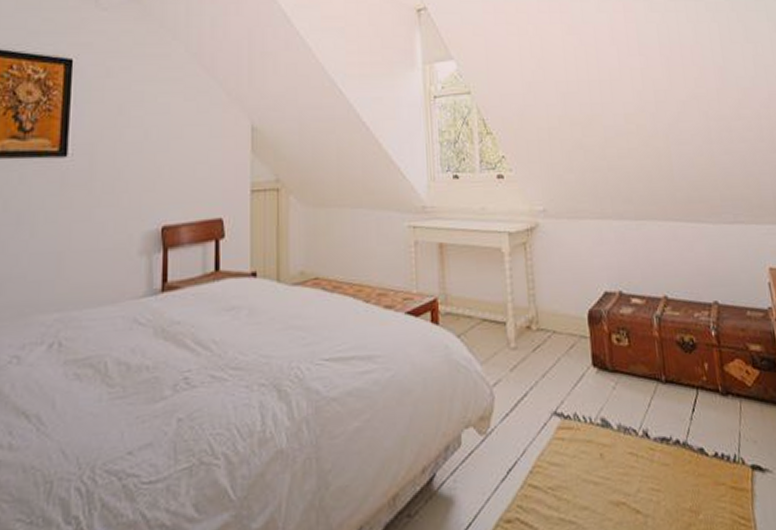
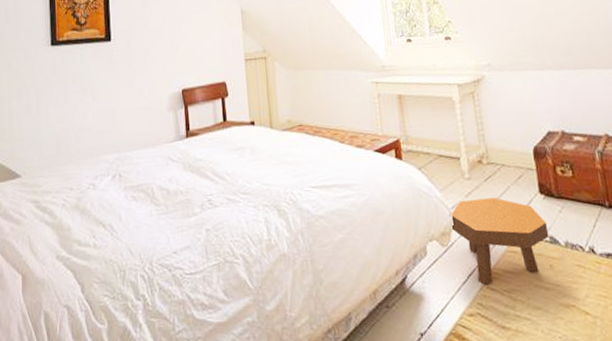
footstool: none [490,372,601,483] -> present [449,197,550,286]

